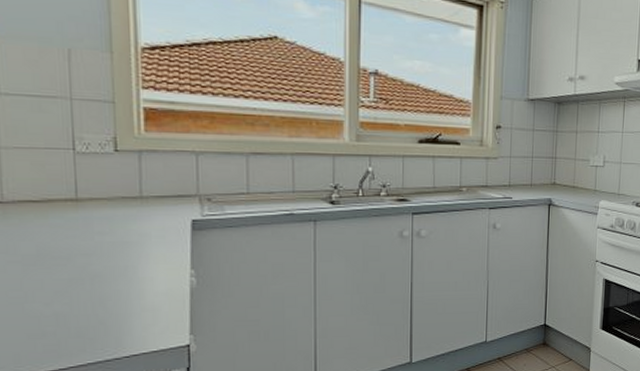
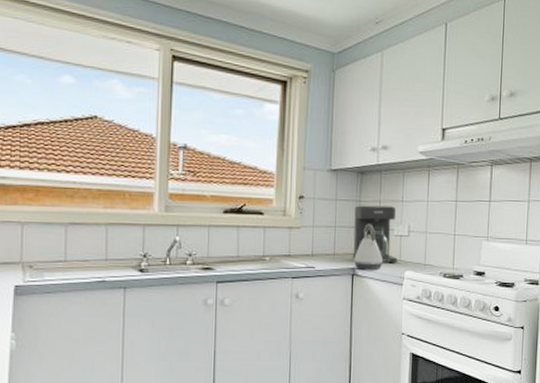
coffee maker: none [548,135,593,194] -> present [352,205,397,264]
kettle: none [551,154,579,200] -> present [354,224,383,270]

